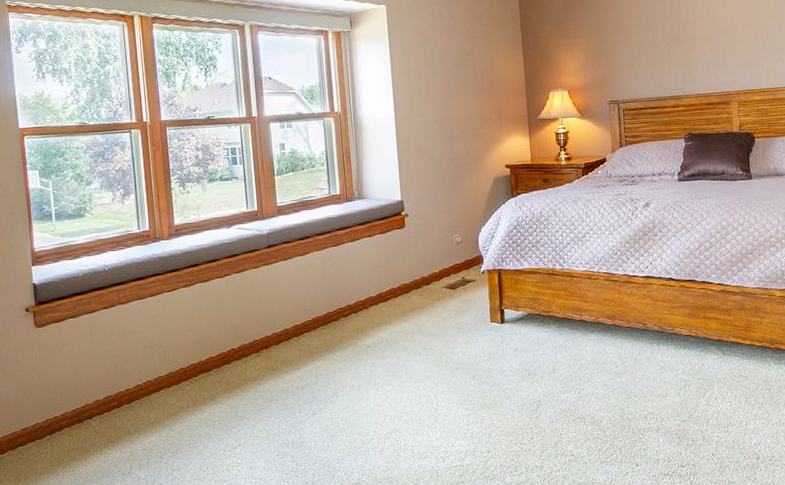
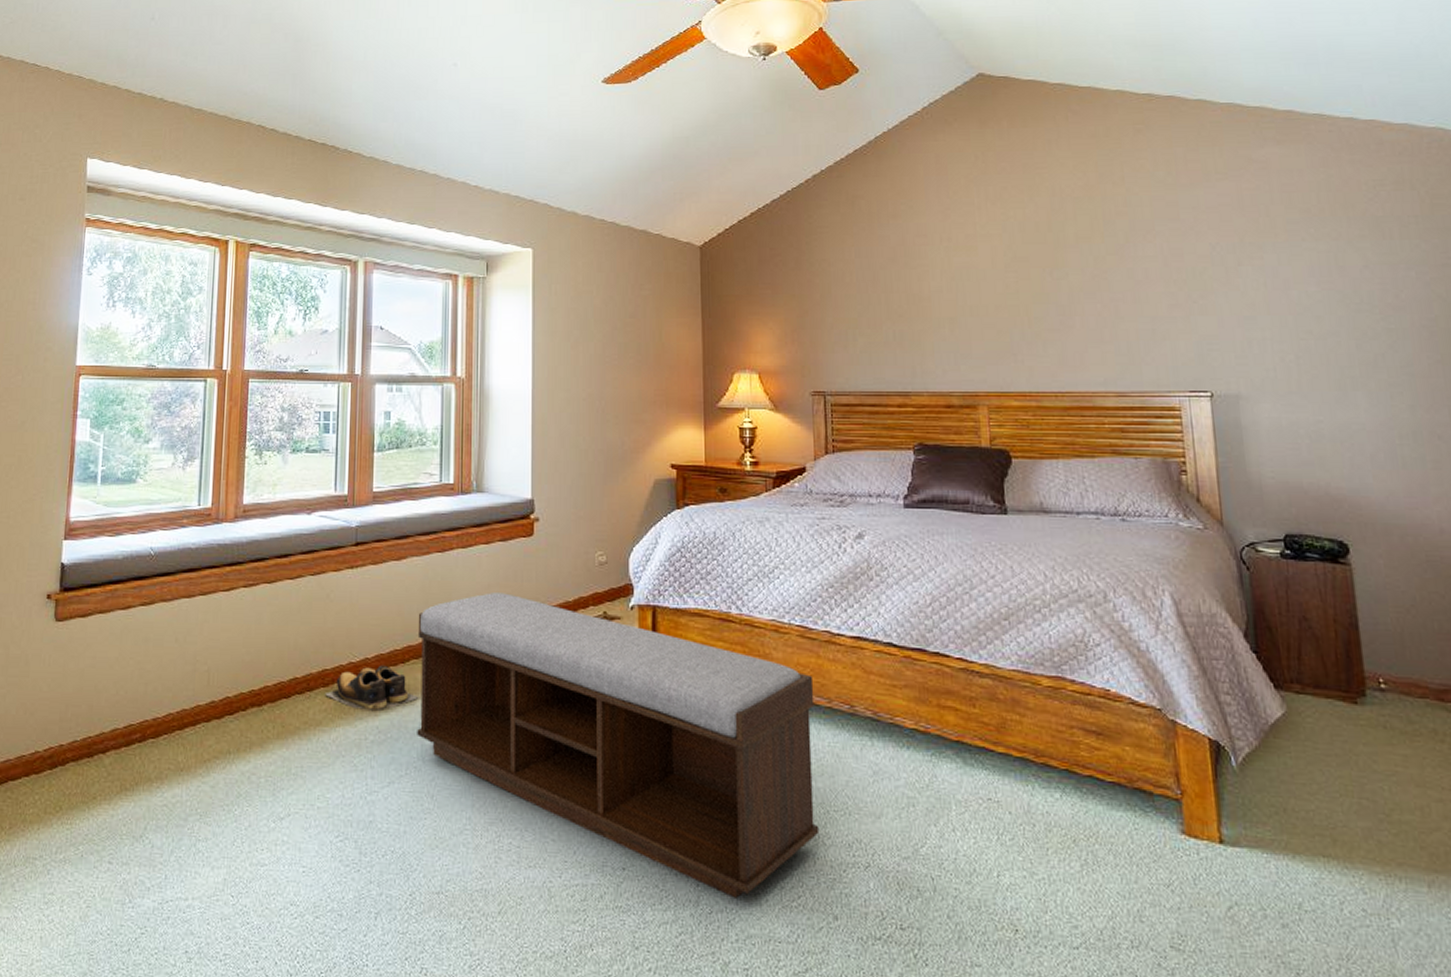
shoes: none [257,332,328,367] -> present [325,664,418,712]
bench: none [322,271,625,461] -> present [417,593,820,899]

